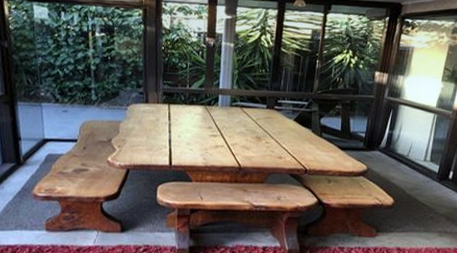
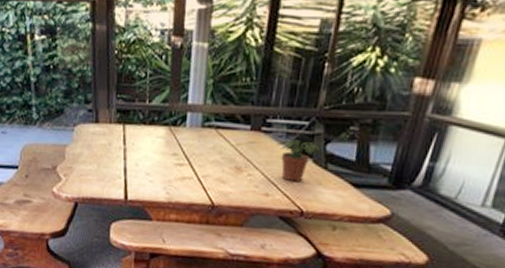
potted plant: none [285,115,316,147] -> present [276,139,320,182]

